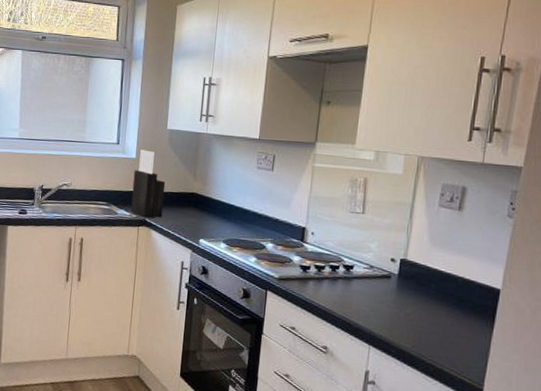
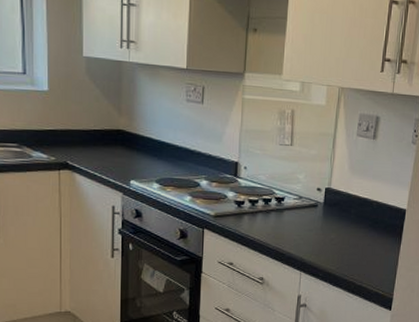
knife block: present [130,149,166,218] -> none [48,80,87,160]

